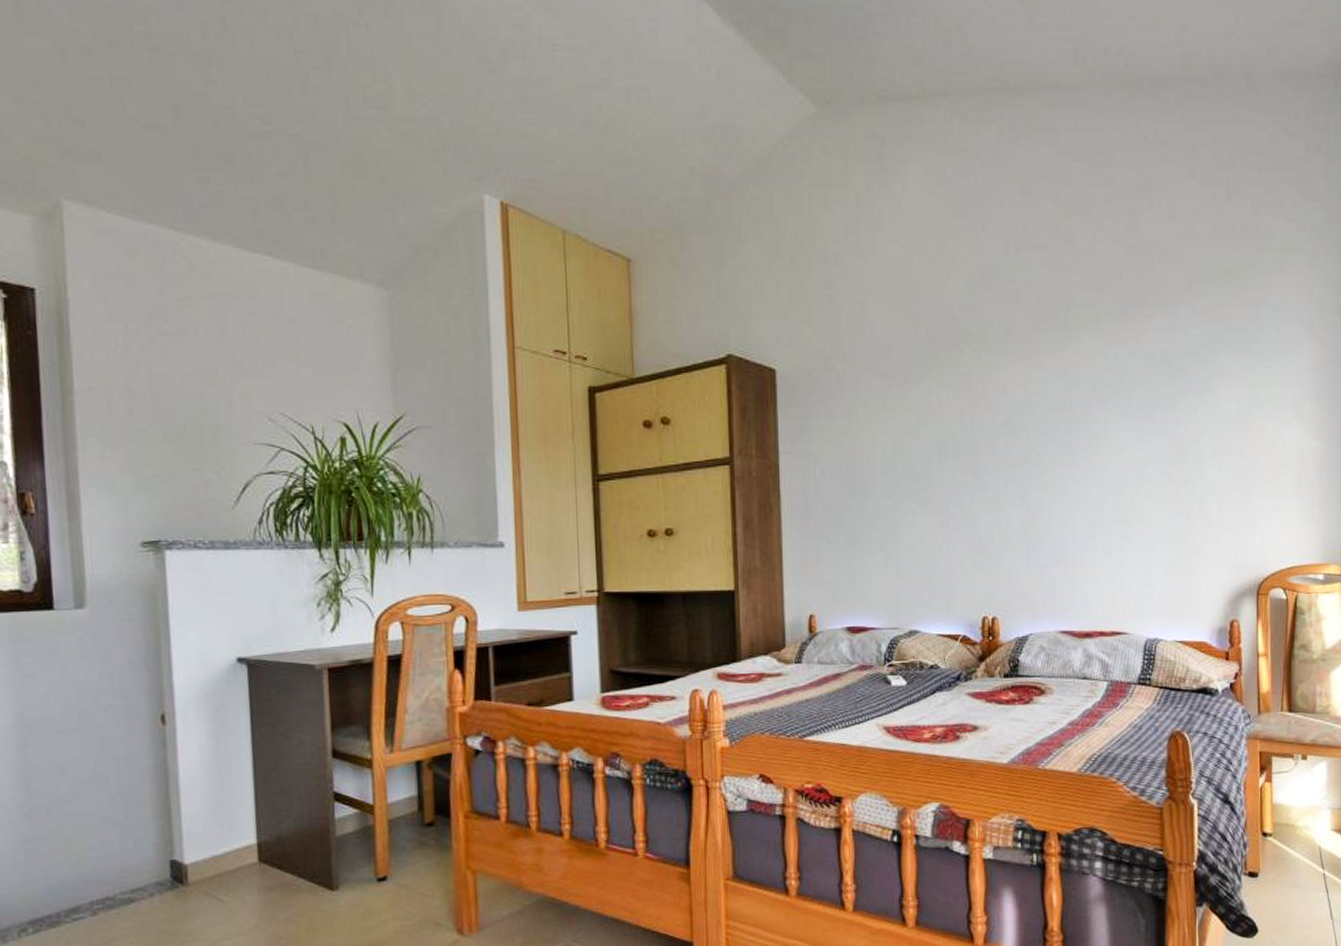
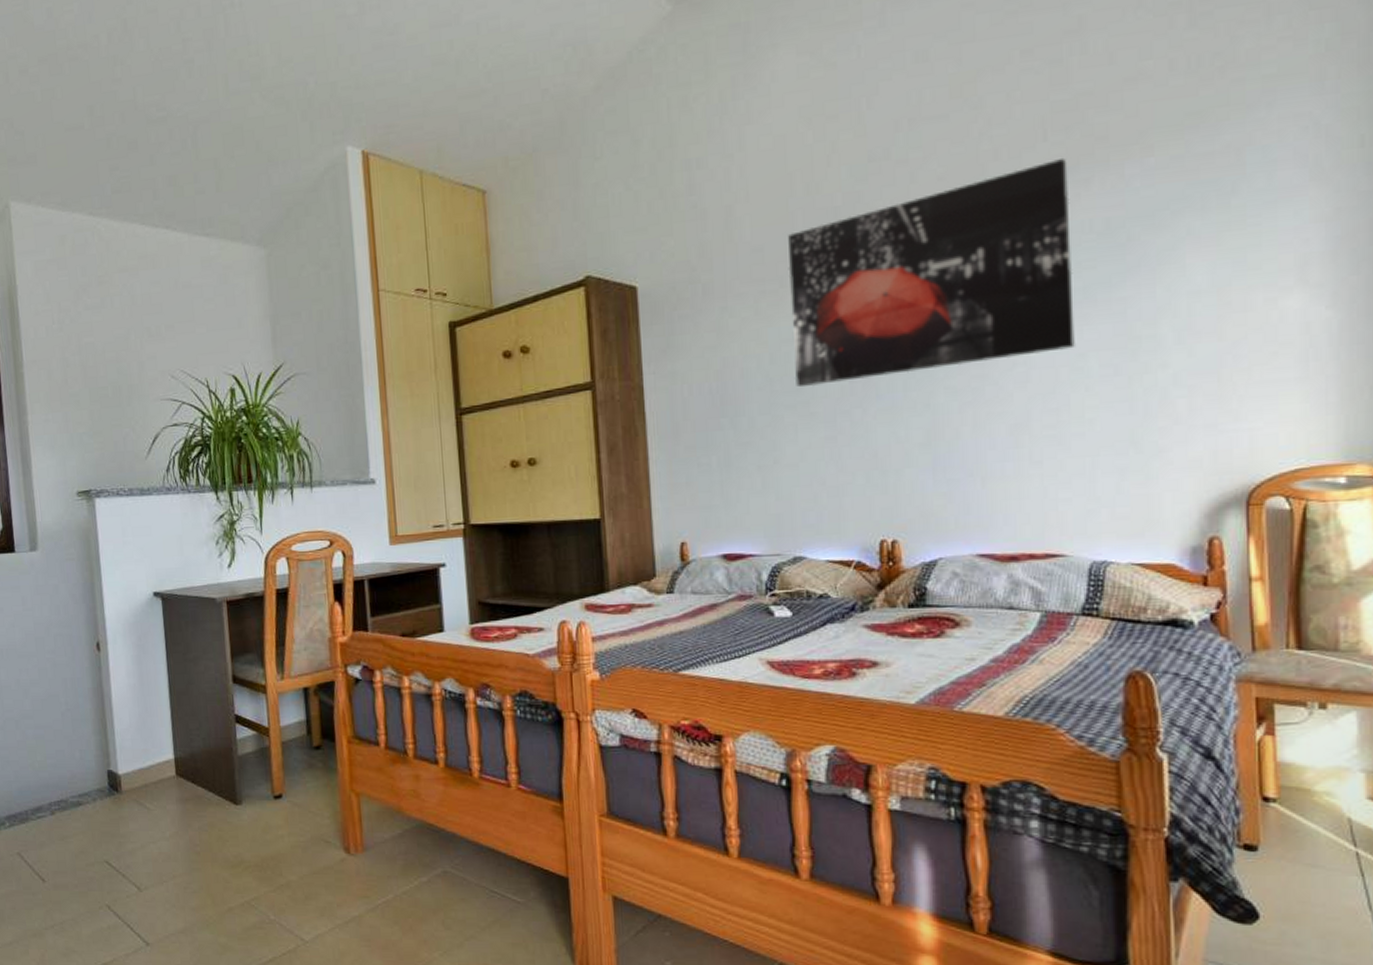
wall art: none [912,294,1139,475] -> present [788,157,1075,387]

